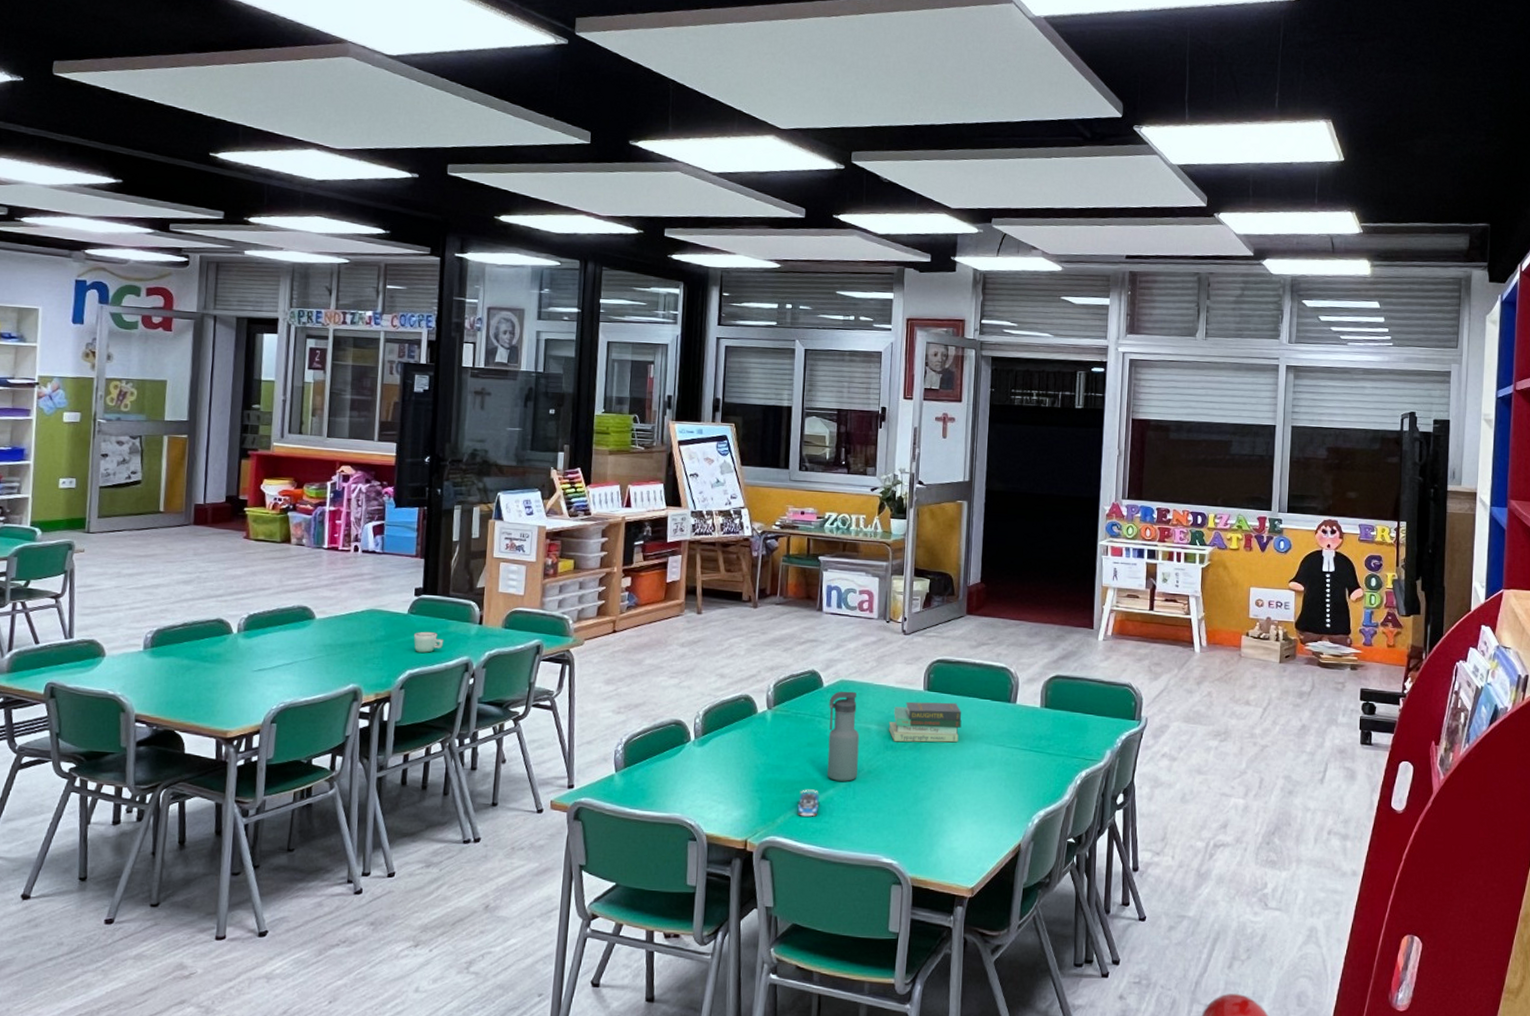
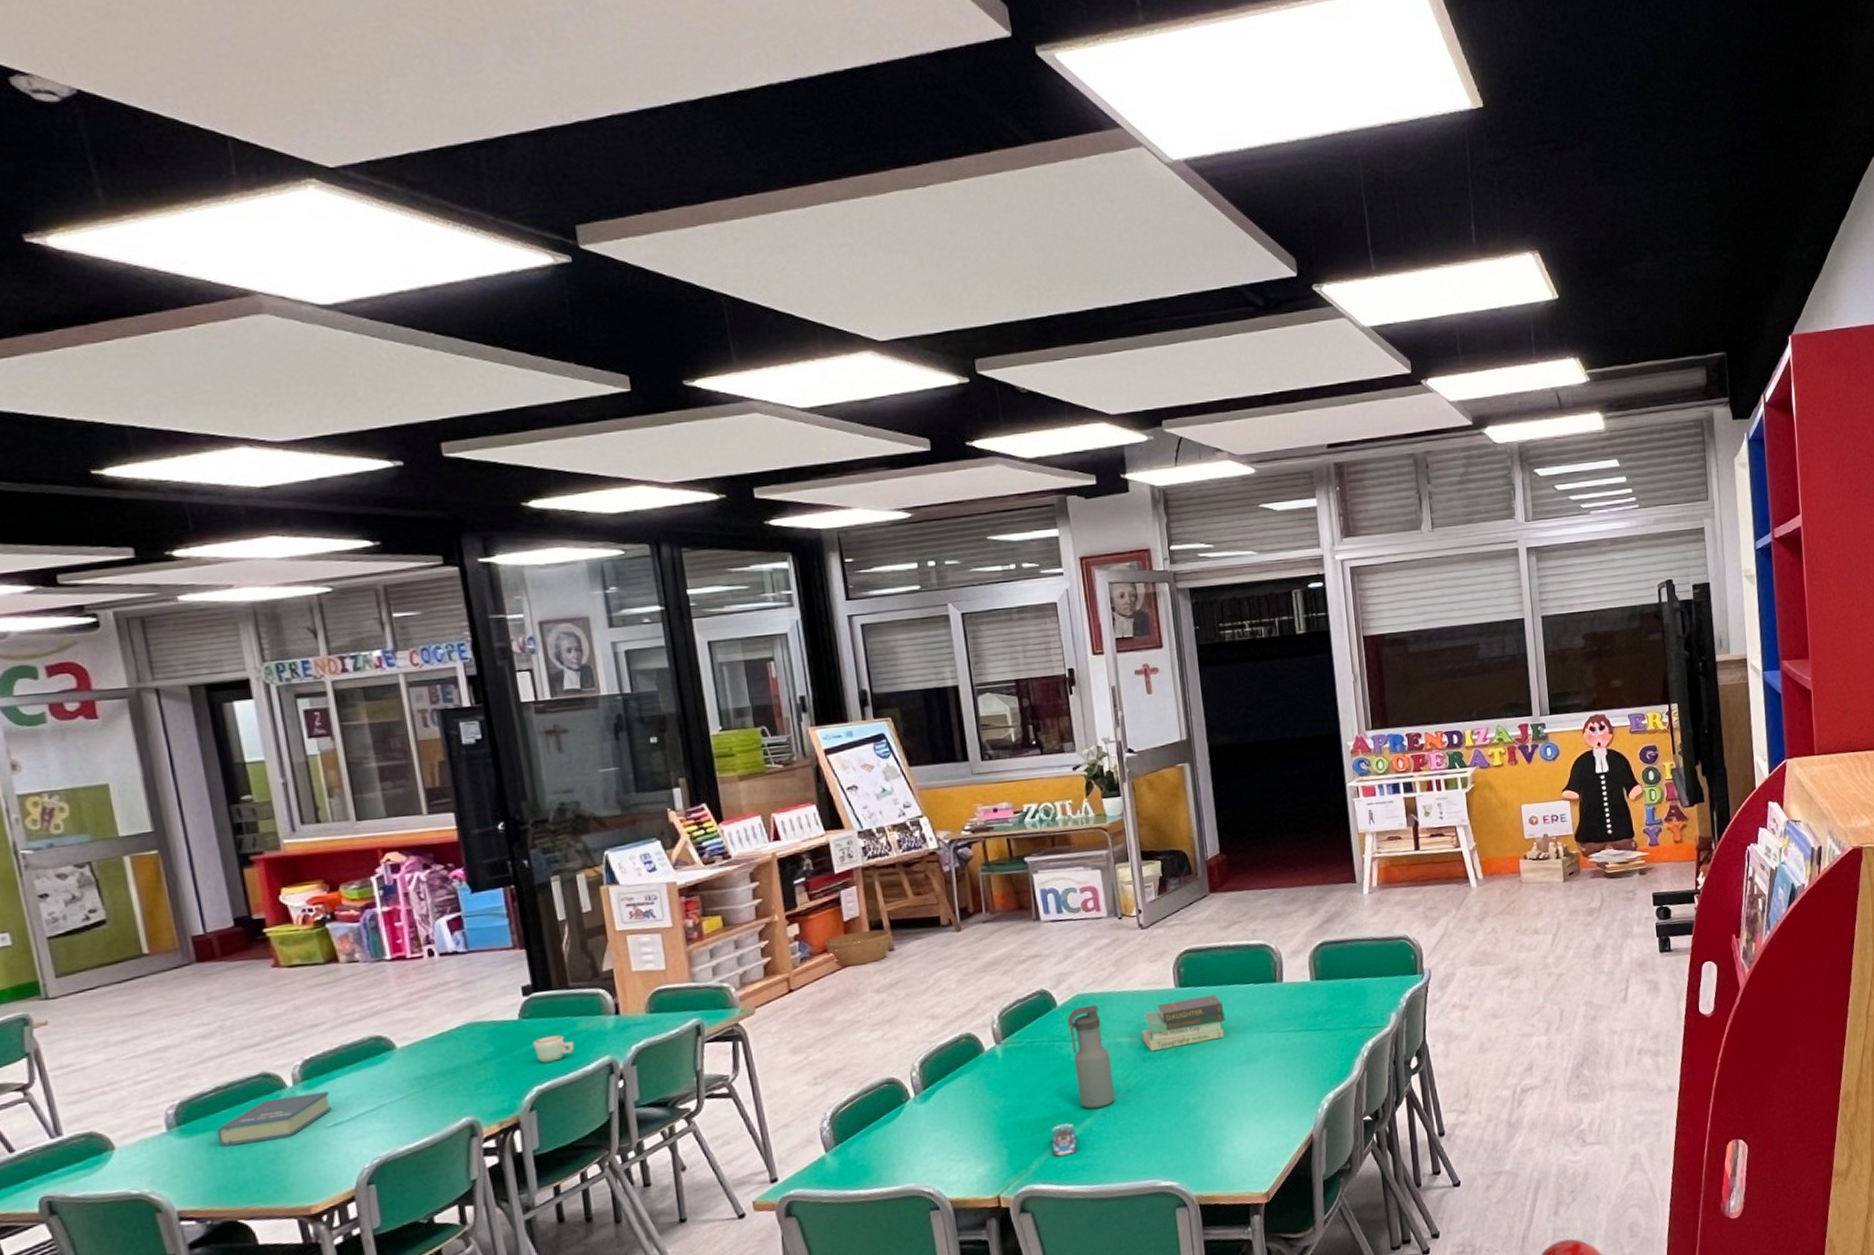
book: none [176,640,261,672] -> present [216,1091,332,1147]
basket: none [648,592,702,621] -> present [824,929,892,967]

